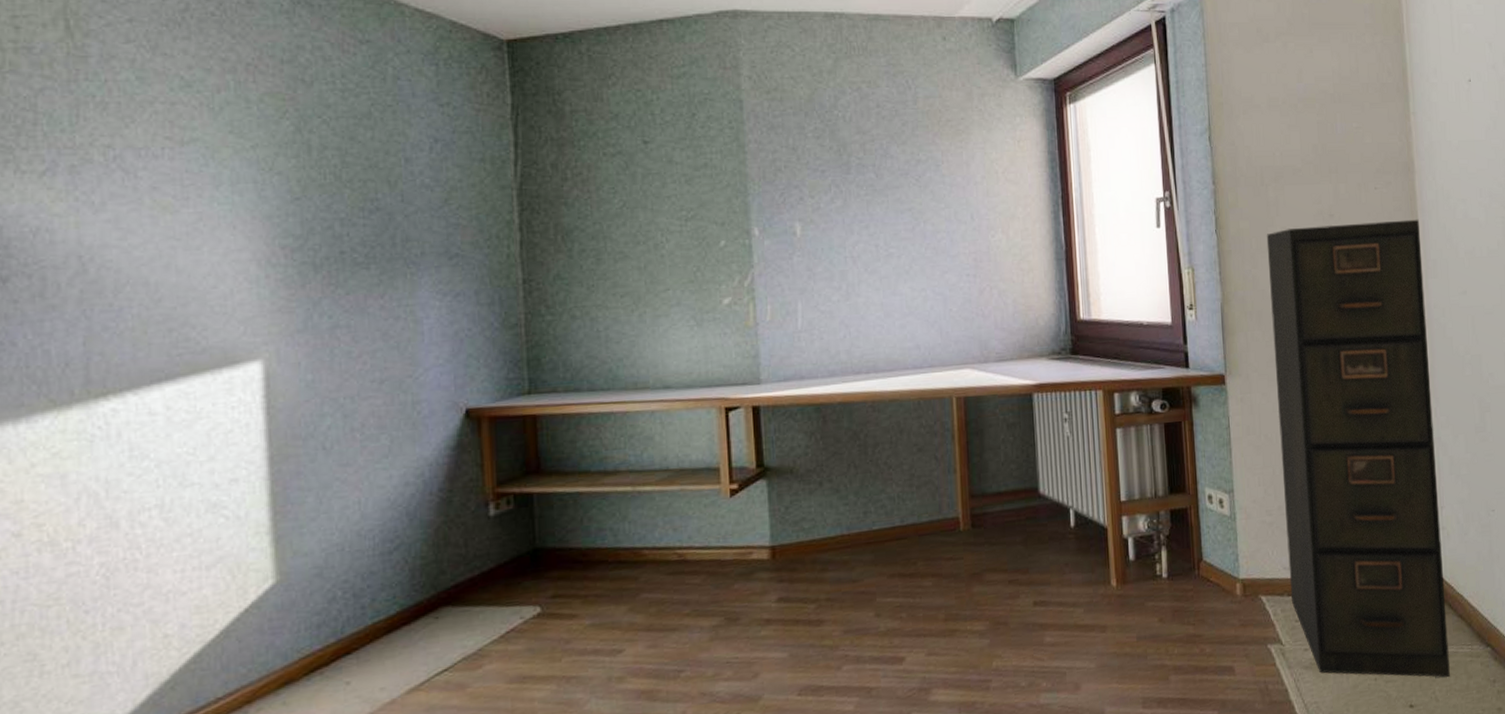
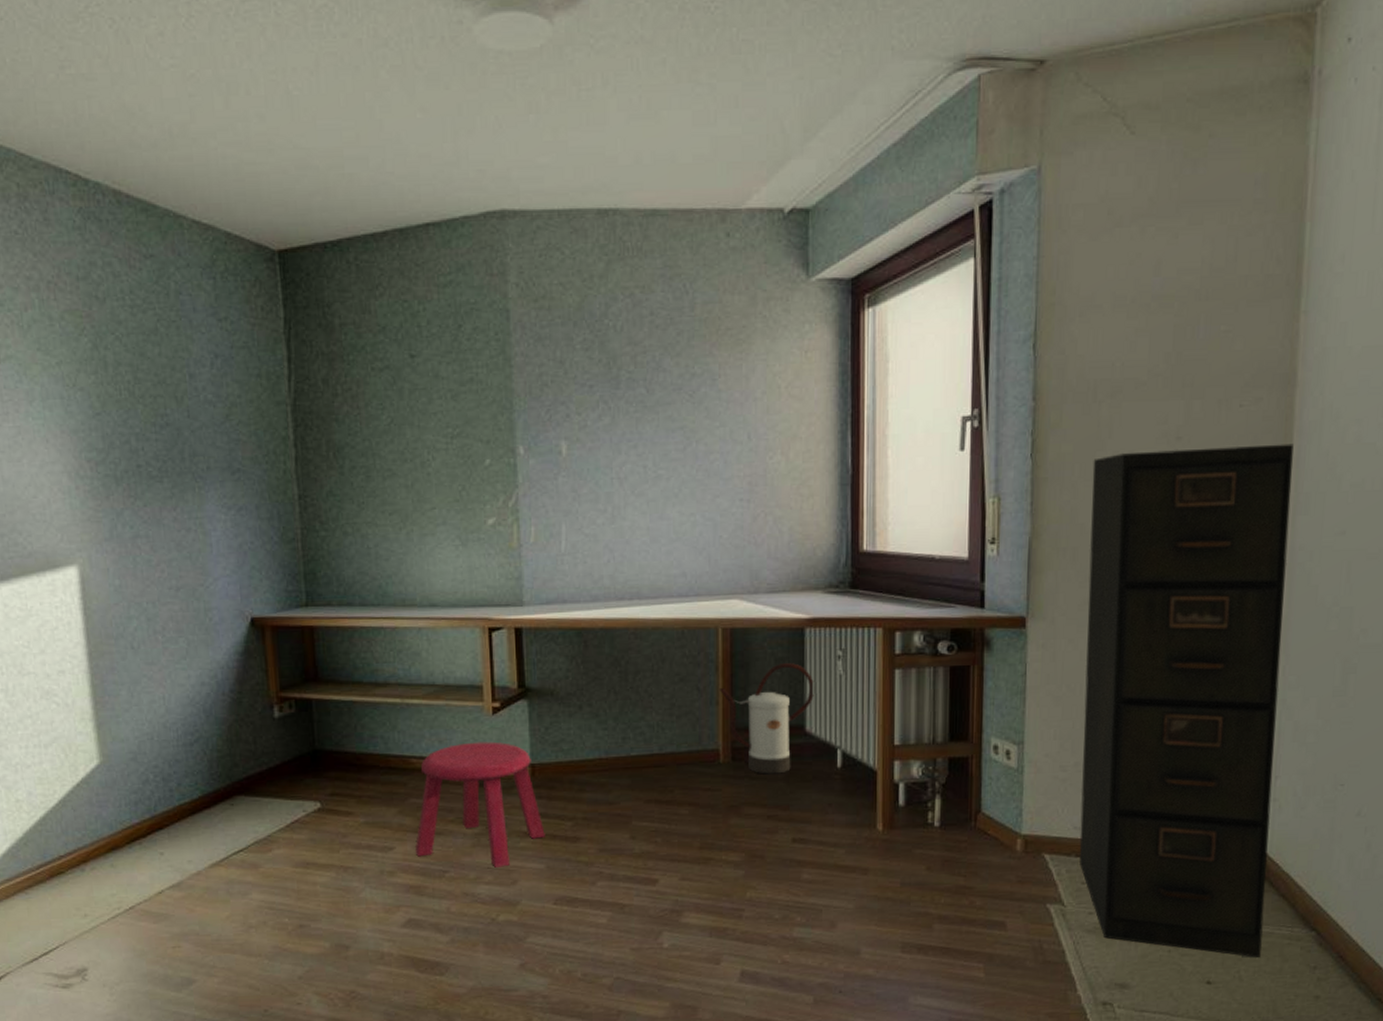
stool: none [647,525,788,661] -> present [415,741,545,867]
watering can: none [955,428,1046,539] -> present [718,663,815,774]

